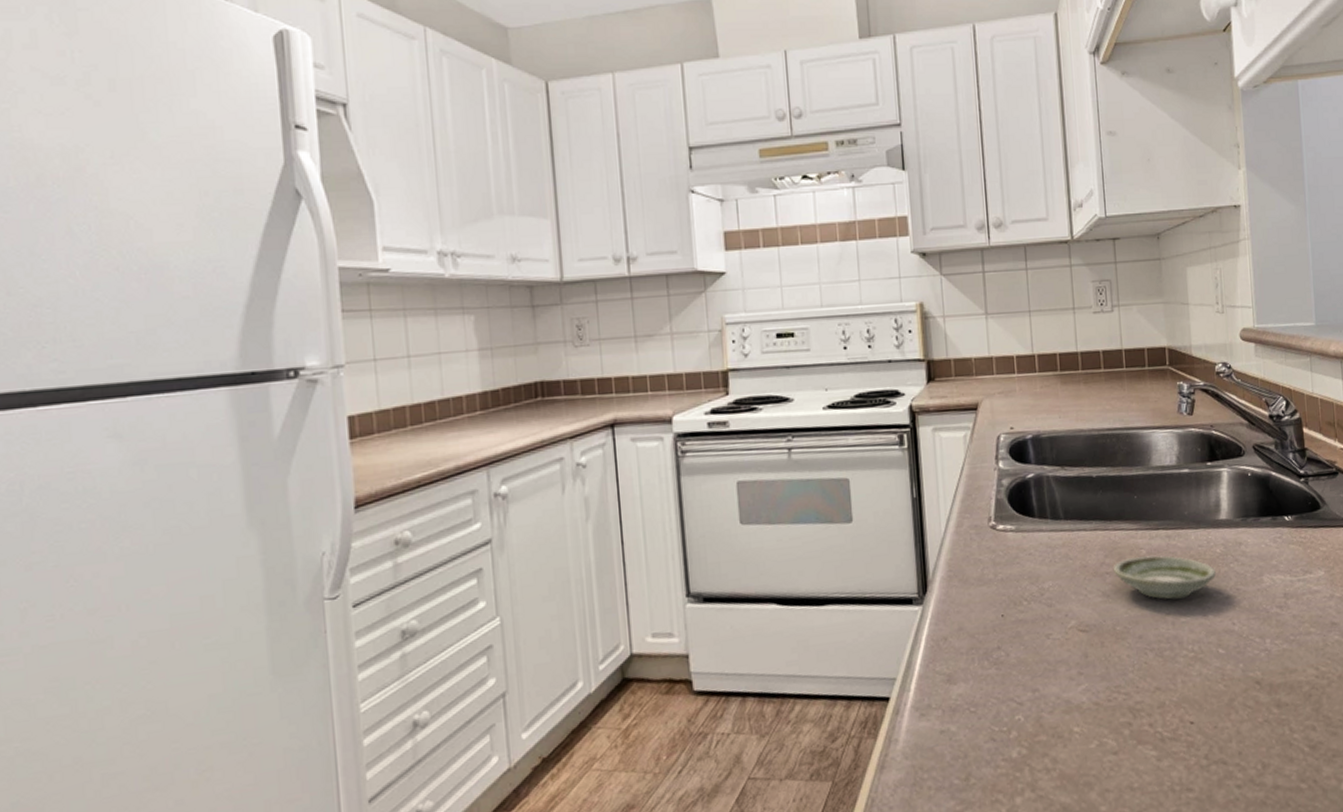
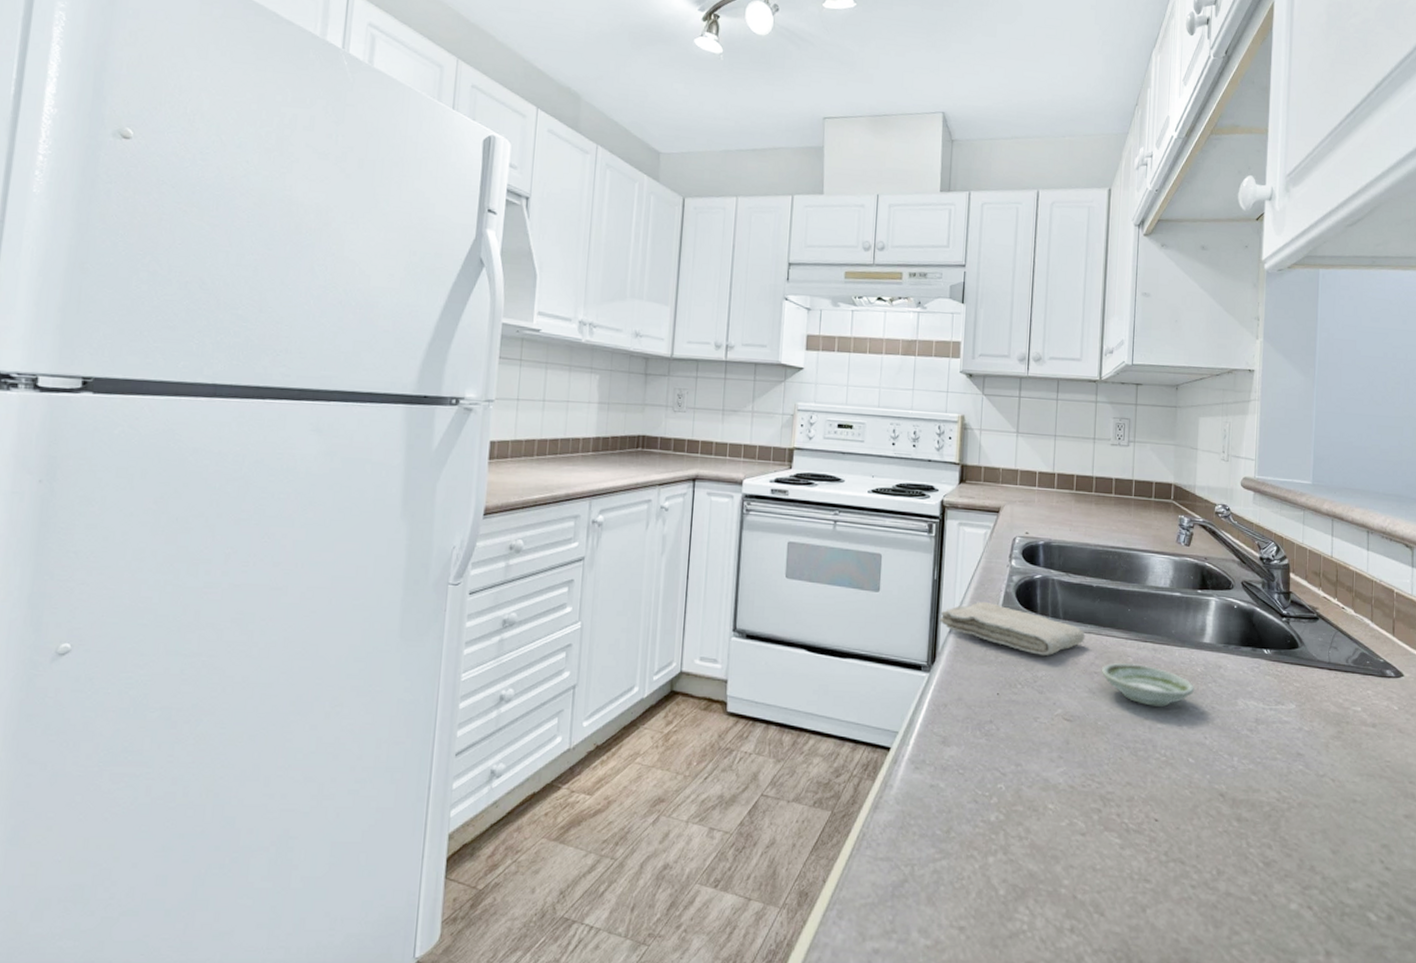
washcloth: none [925,513,1091,565] -> present [939,601,1085,655]

